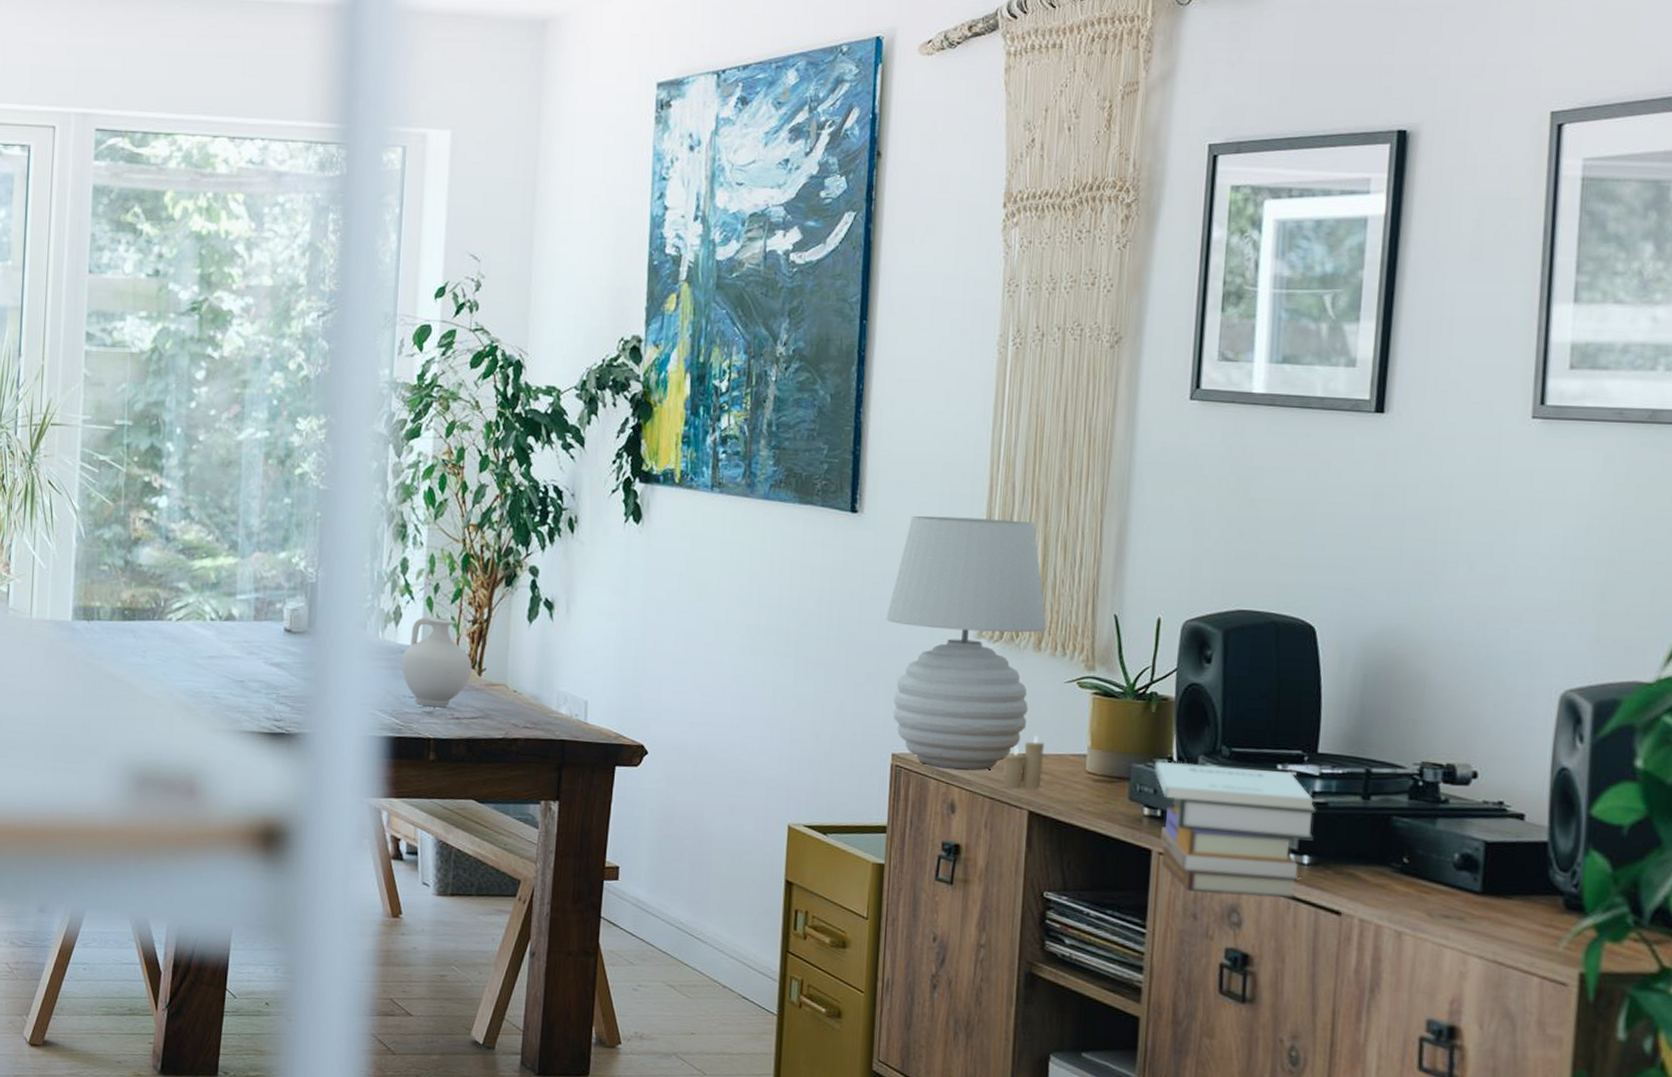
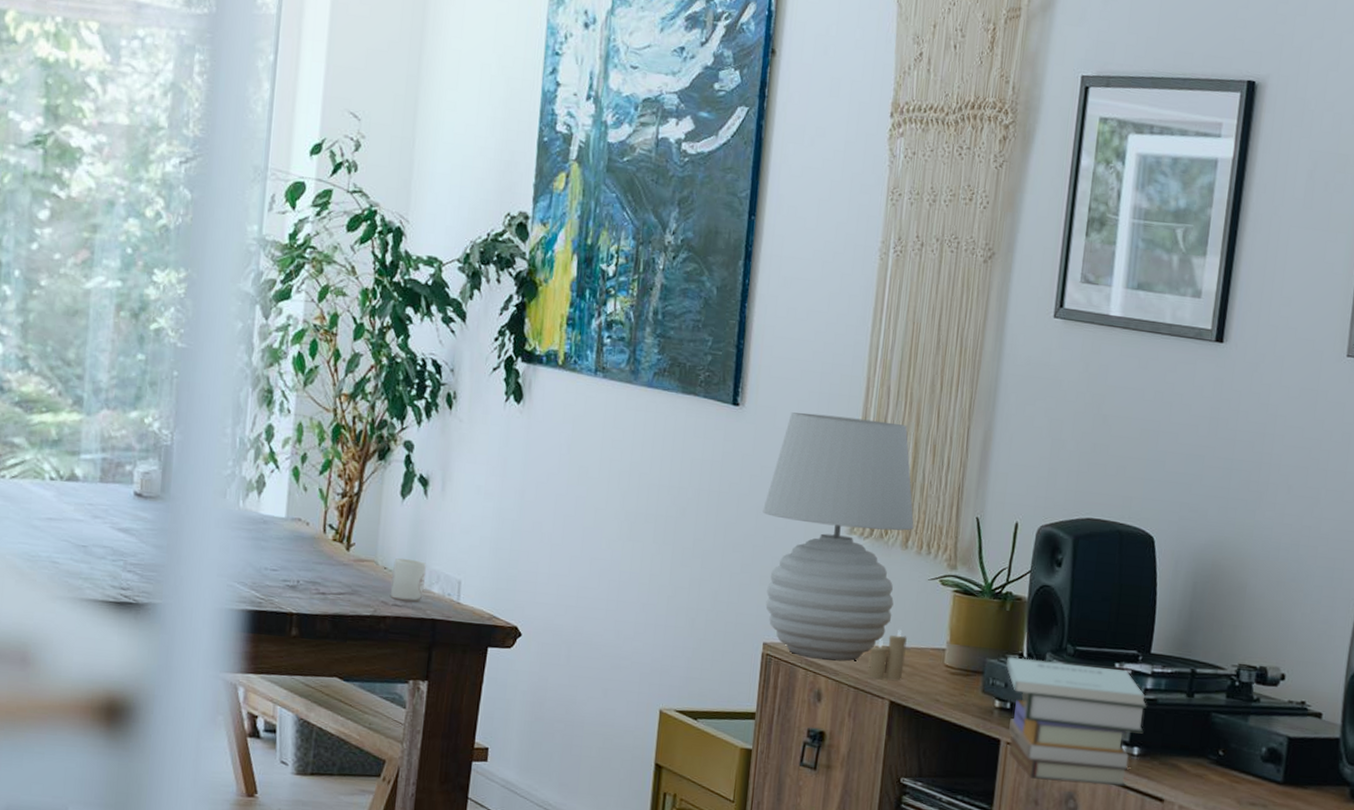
ceramic jug: present [401,616,472,707] -> none [263,487,340,581]
mug: none [520,681,555,725] -> present [390,558,427,603]

